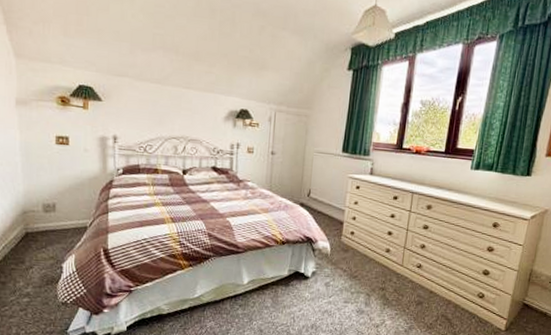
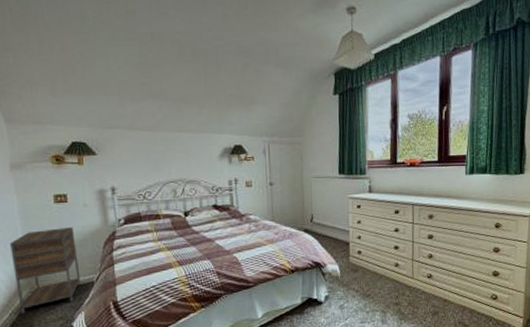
nightstand: none [8,169,75,249] -> present [9,227,81,314]

